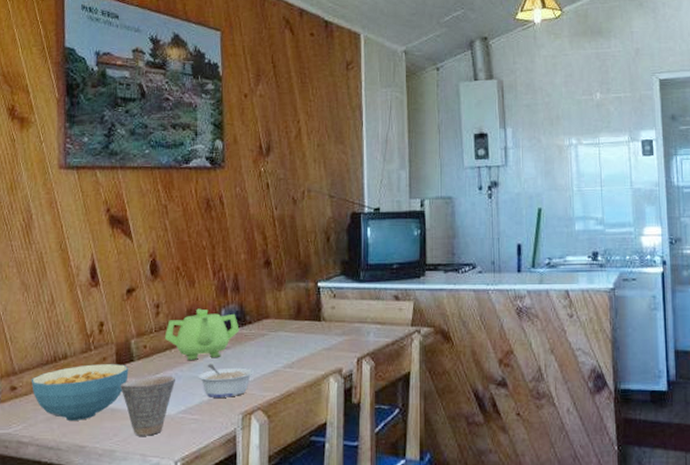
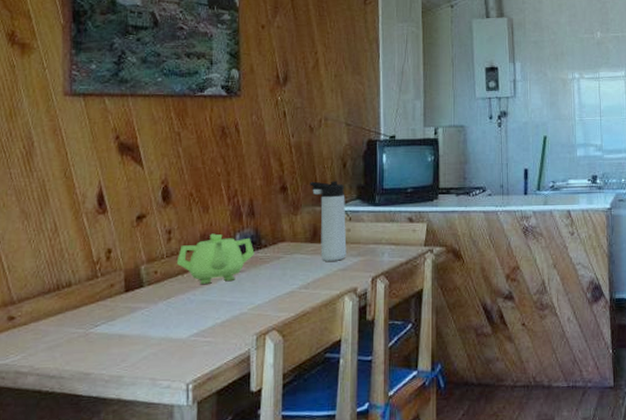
cereal bowl: present [31,364,129,420] -> none [31,290,139,348]
cup: present [121,376,176,436] -> none [129,300,189,361]
legume: present [198,364,255,398] -> none [211,287,270,320]
thermos bottle: none [293,255,331,340] -> present [310,181,347,261]

